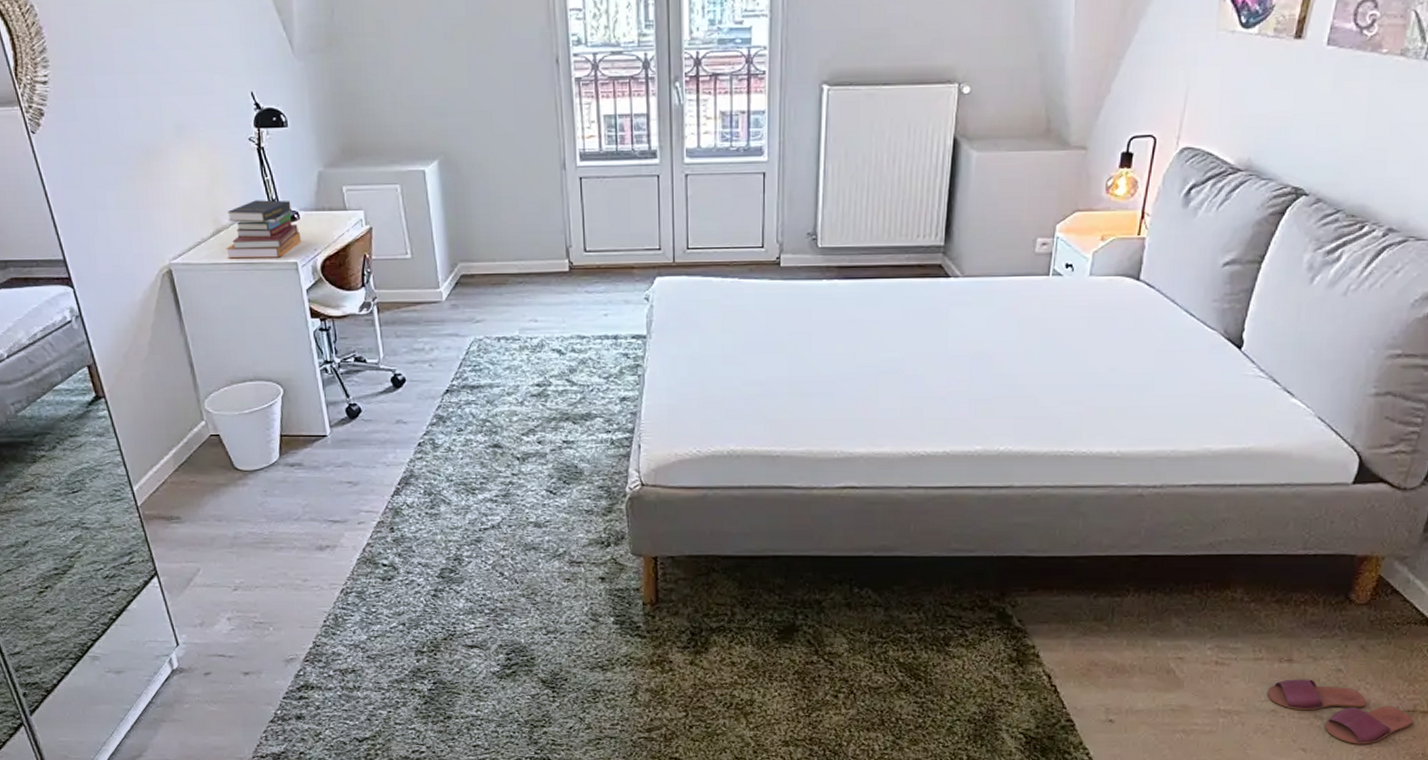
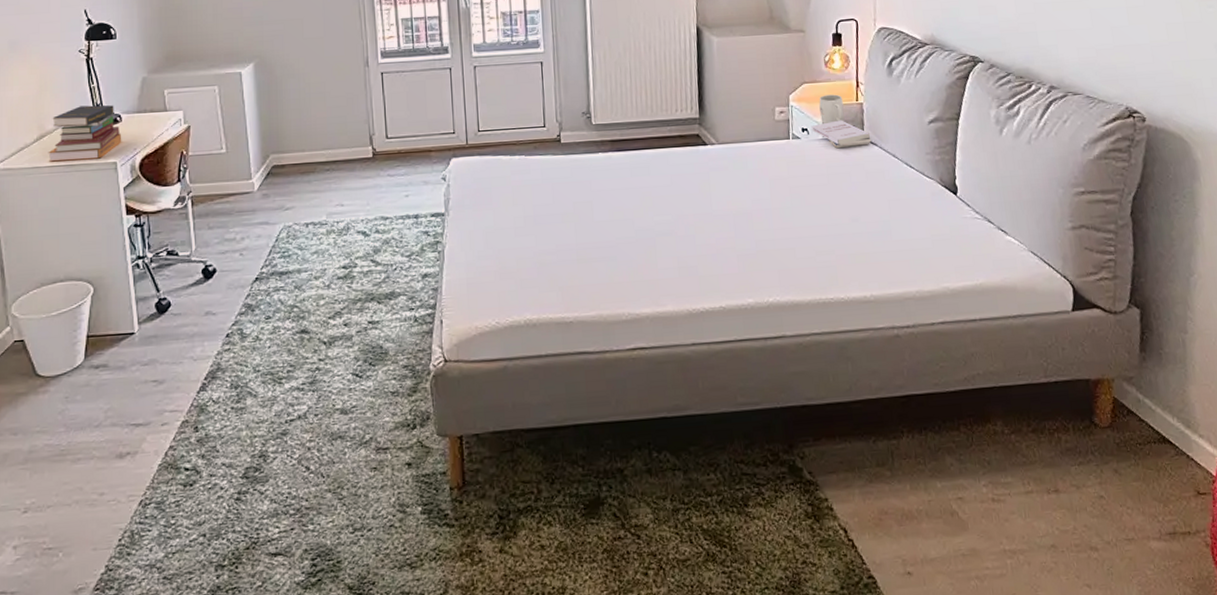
books: none [1077,256,1148,288] -> present [811,120,872,148]
mug: none [1090,226,1122,261] -> present [819,94,845,125]
slippers: present [1268,679,1414,745] -> none [1044,509,1177,575]

